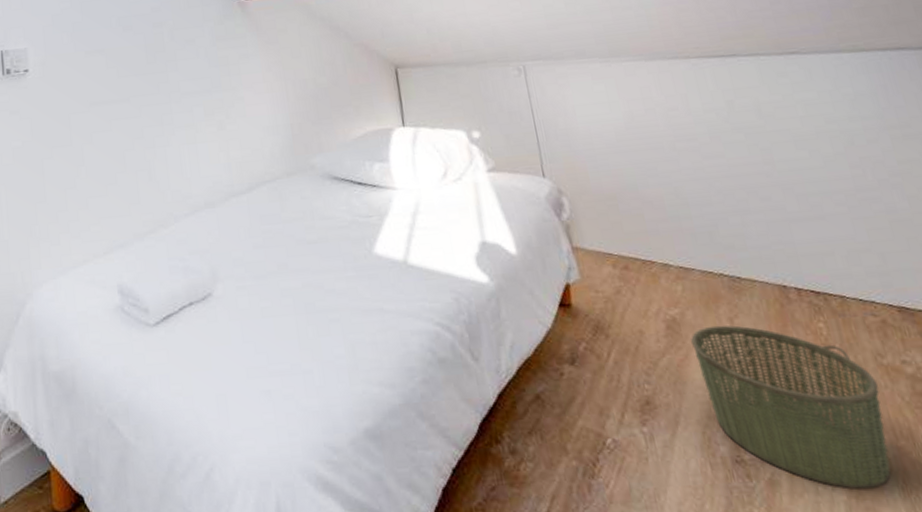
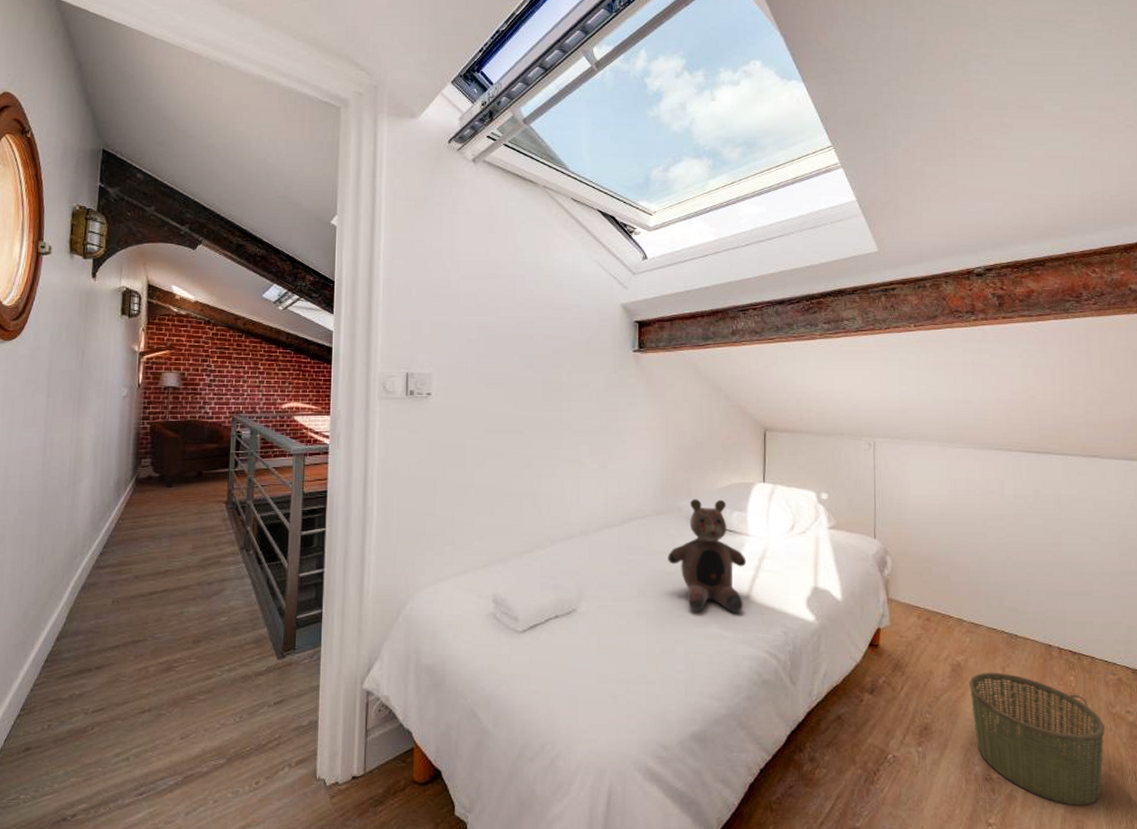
teddy bear: none [306,151,402,283] -> present [668,499,746,612]

